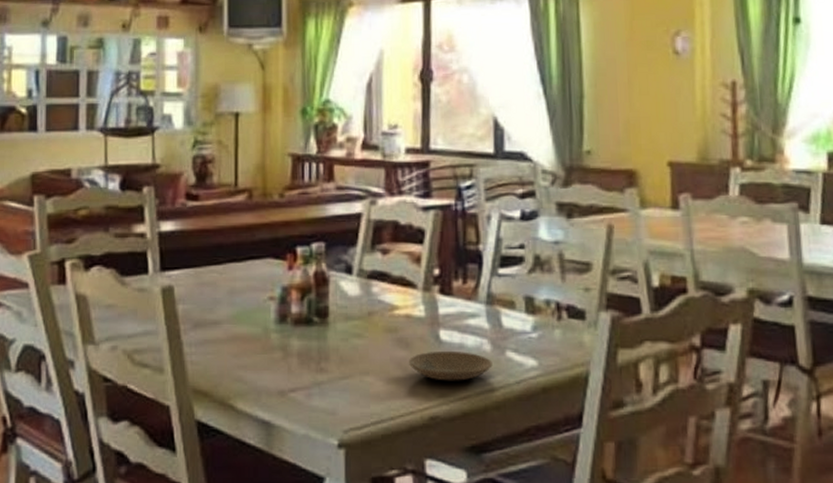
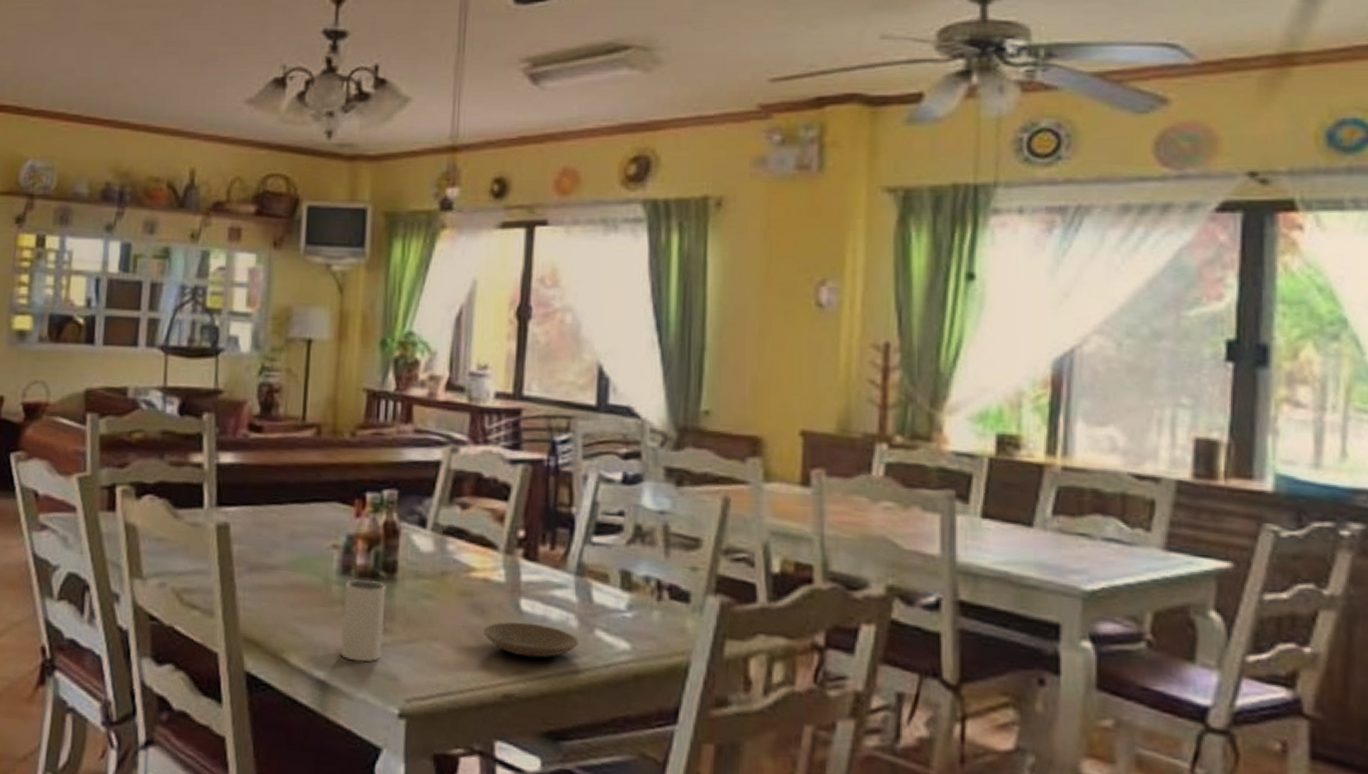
mug: none [281,325,321,401] -> present [340,579,386,662]

